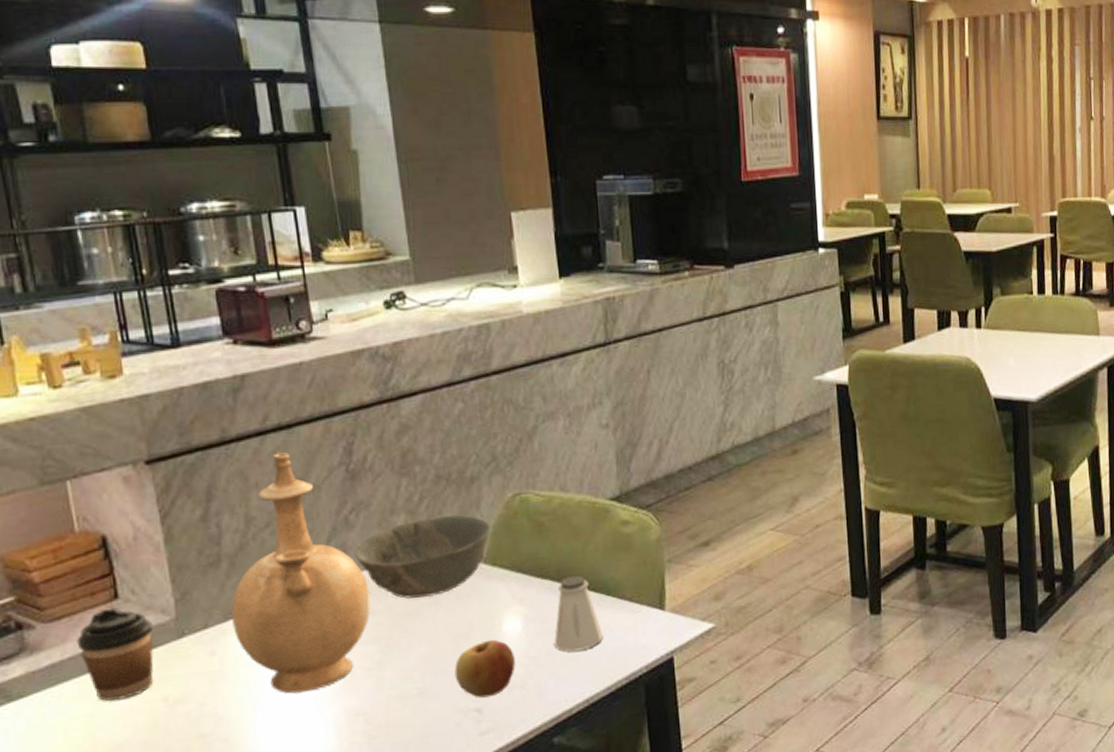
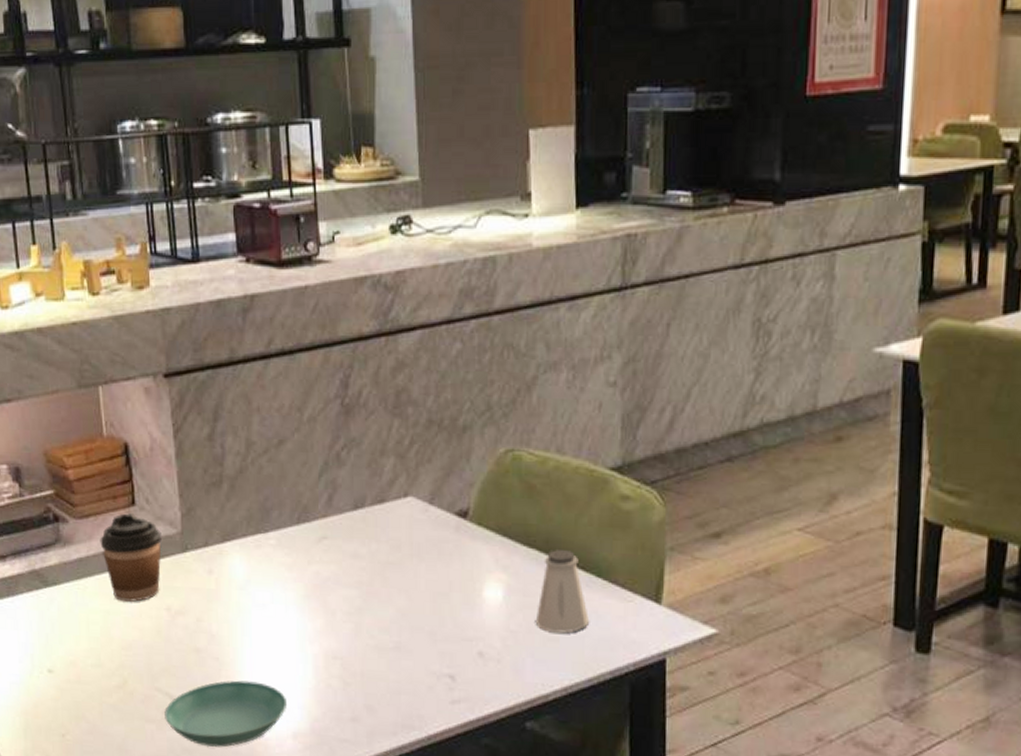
vase: present [231,452,371,694] -> none [229,379,355,626]
bowl: present [354,515,491,599] -> none [343,464,479,549]
apple: present [454,639,516,698] -> none [431,604,493,665]

